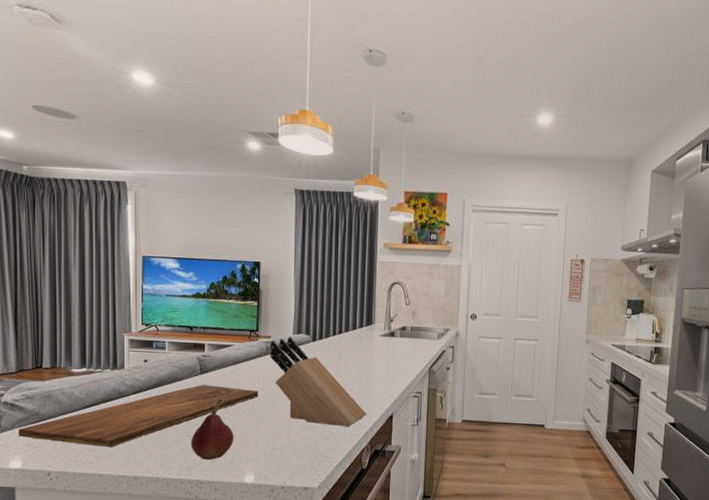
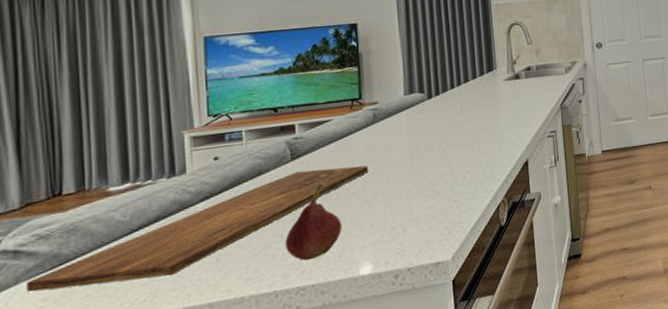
knife block: present [270,337,367,426] -> none [378,98,499,189]

